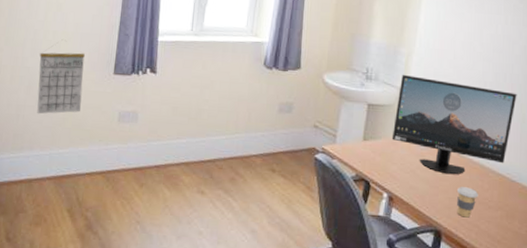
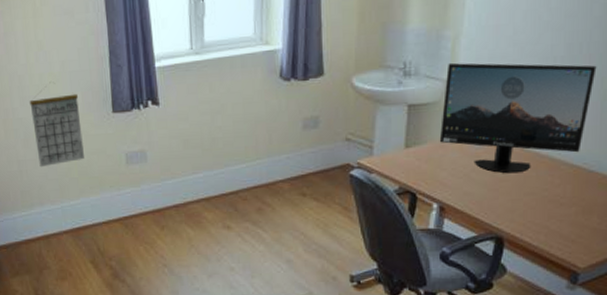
coffee cup: present [457,187,479,218] -> none [522,185,548,219]

